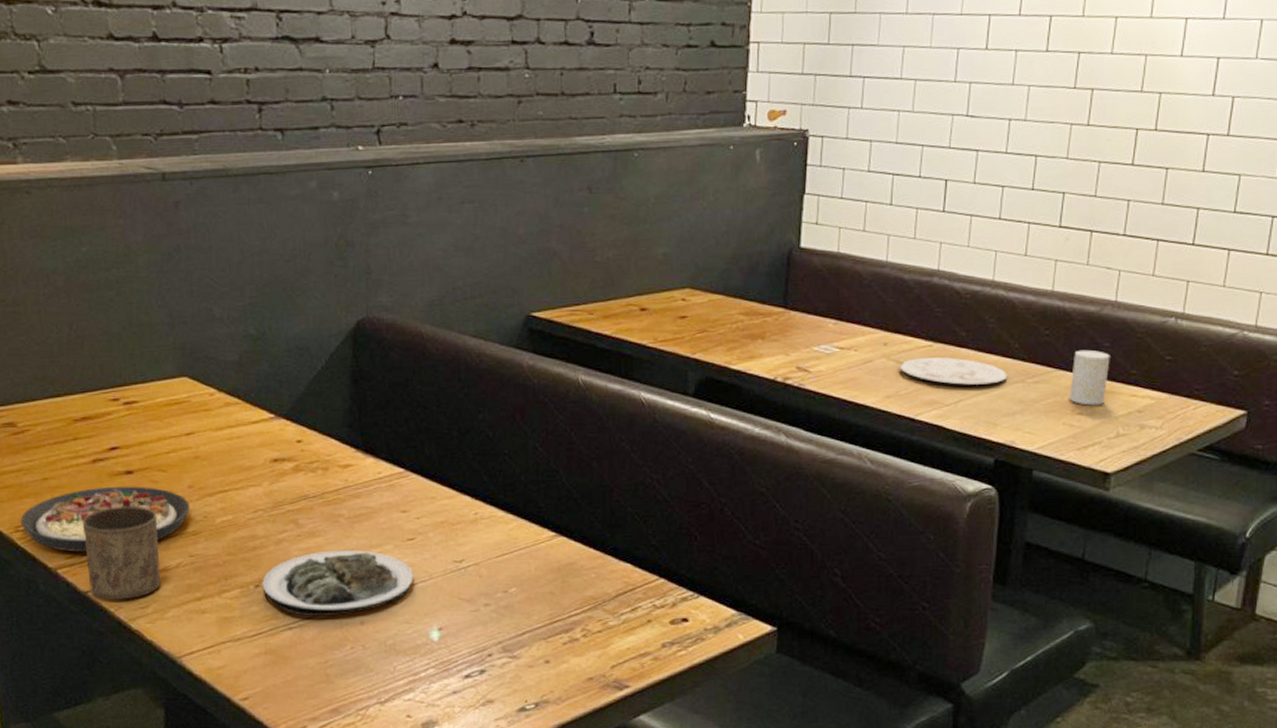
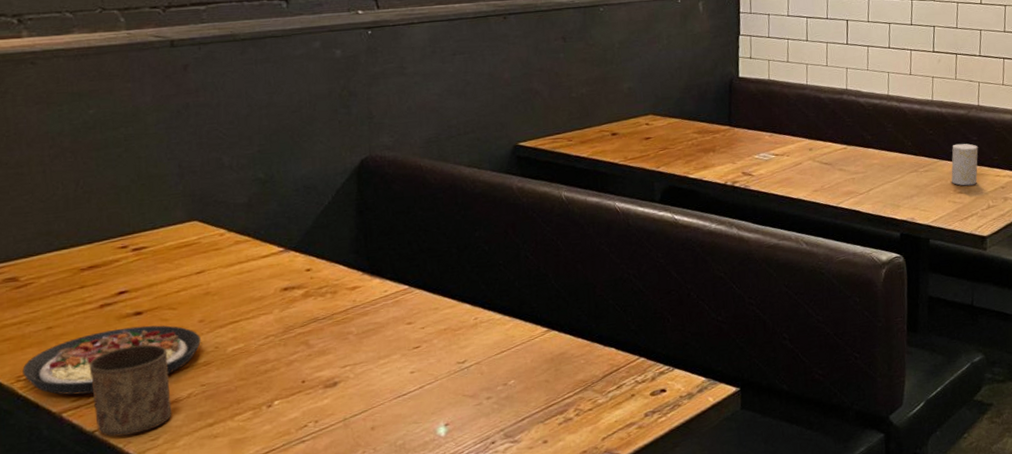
plate: present [262,550,413,616] -> none [274,362,420,429]
plate: present [899,357,1008,385] -> none [822,156,905,177]

